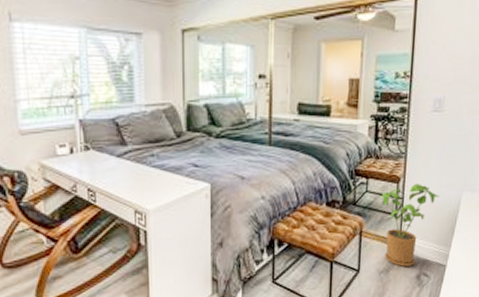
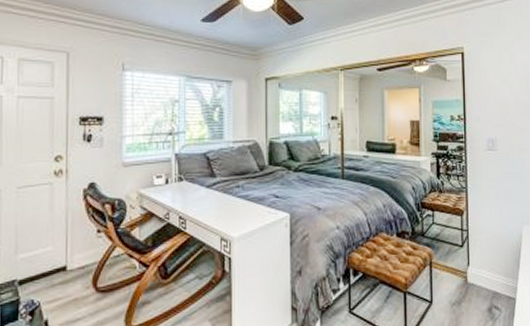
house plant: present [382,184,441,267] -> none [448,217,503,299]

